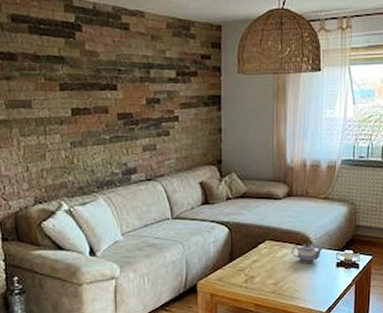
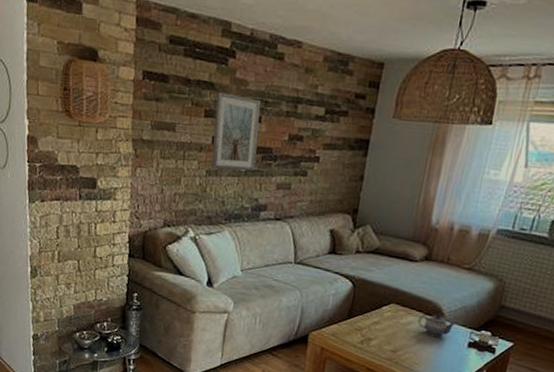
picture frame: none [68,65,118,140] -> present [211,92,261,171]

